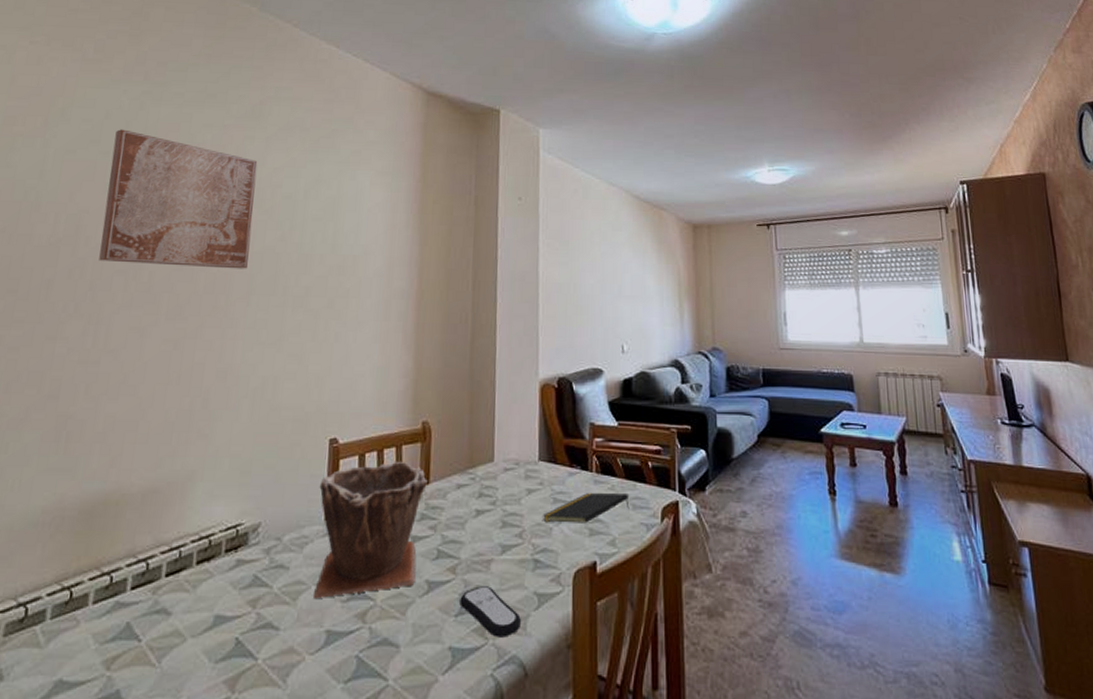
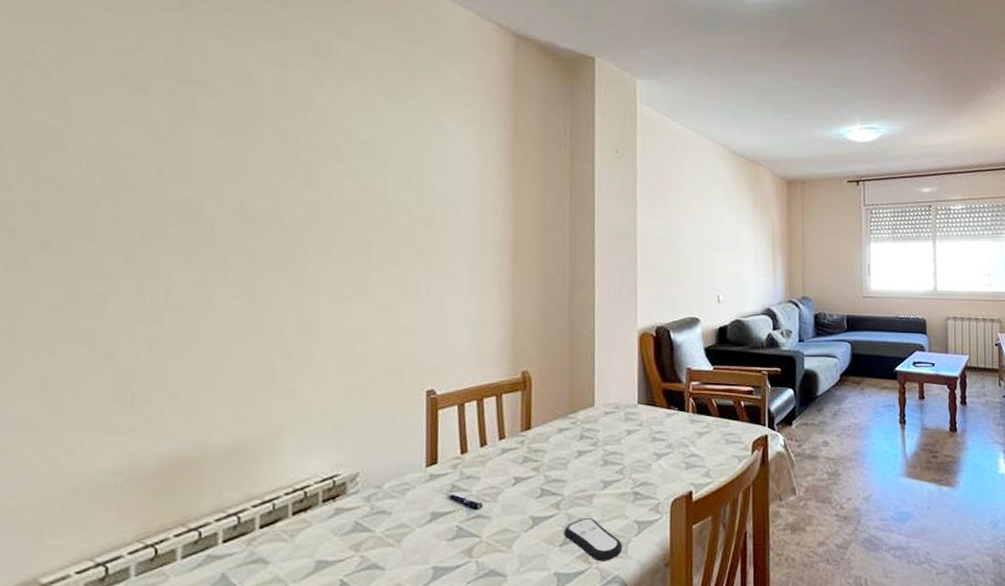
wall art: present [99,129,258,269] -> none [148,63,328,221]
plant pot: present [314,461,427,600] -> none [418,409,529,540]
notepad: present [542,493,630,523] -> none [641,430,723,459]

